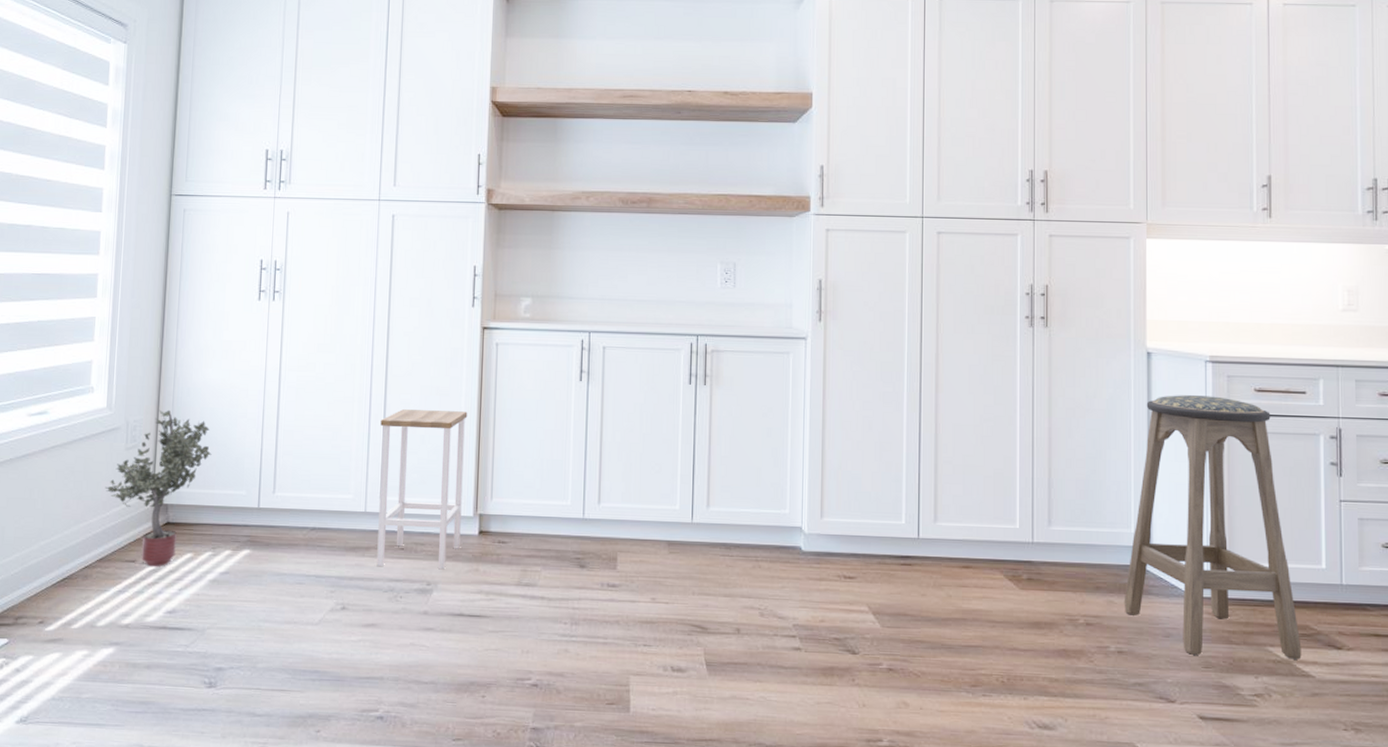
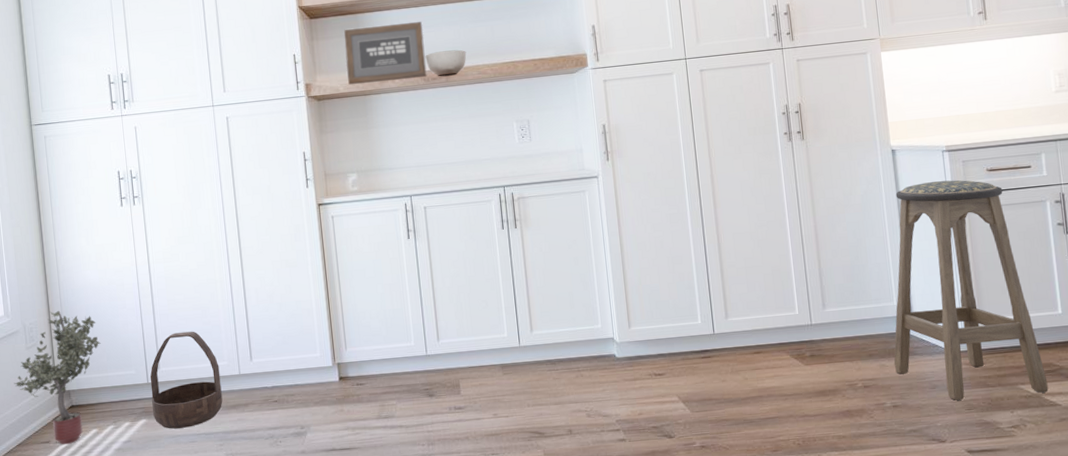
basket: none [258,453,343,566] -> present [150,331,223,429]
step stool: present [377,409,468,570] -> none [241,278,325,418]
picture frame: none [535,133,628,200] -> present [344,21,427,86]
bowl: none [627,172,674,202] -> present [425,49,467,77]

